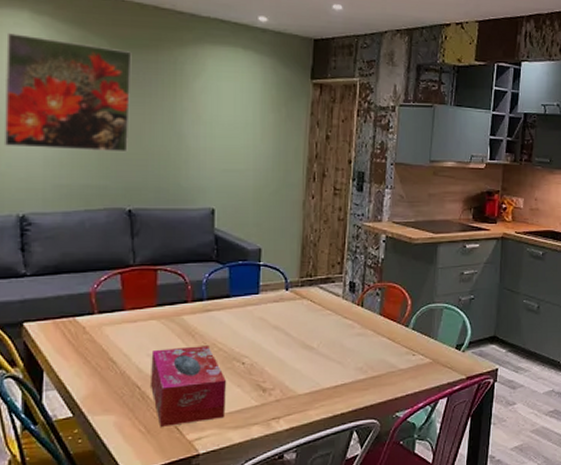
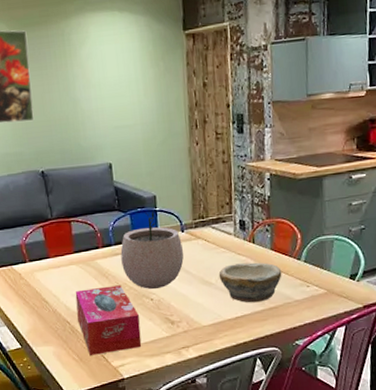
plant pot: none [213,264,286,352] -> present [120,211,184,290]
bowl: none [321,327,389,371] -> present [218,262,282,303]

